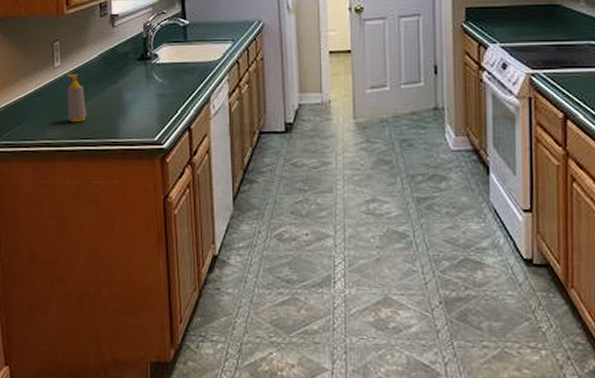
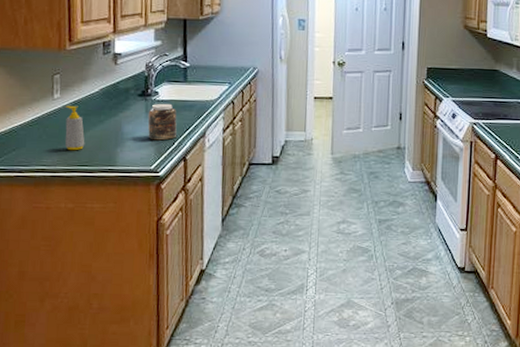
jar: none [148,67,179,109] -> present [147,103,177,141]

